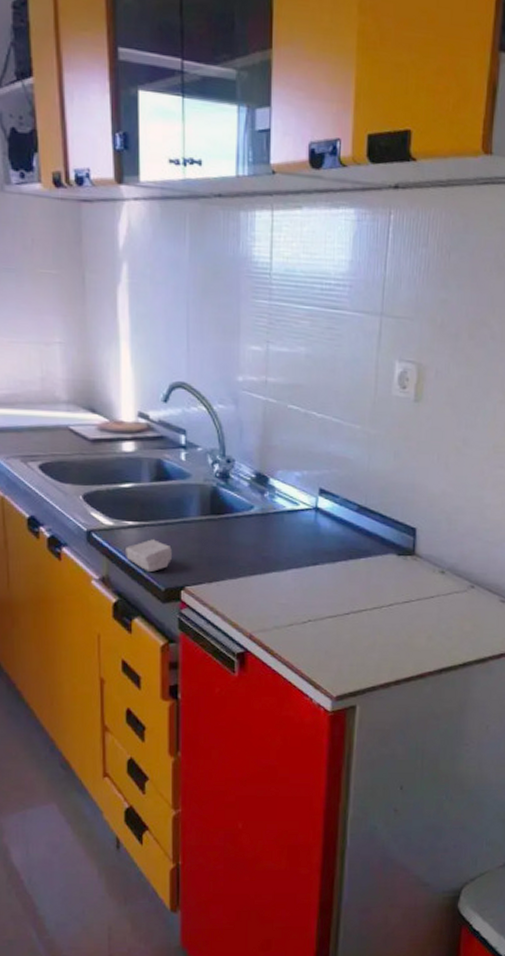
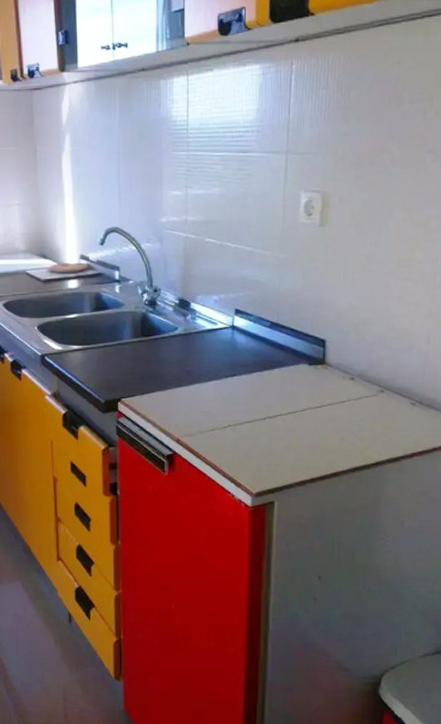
soap bar: present [126,539,172,572] -> none [72,360,110,387]

